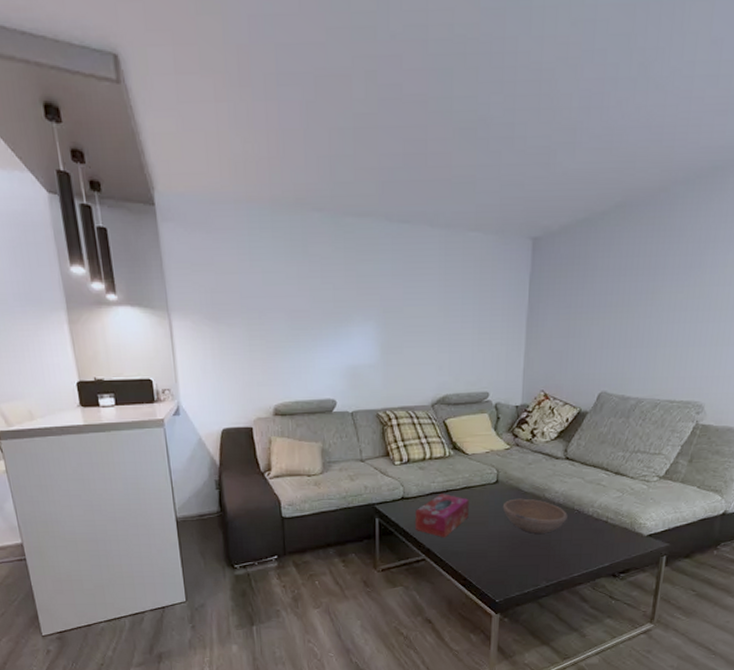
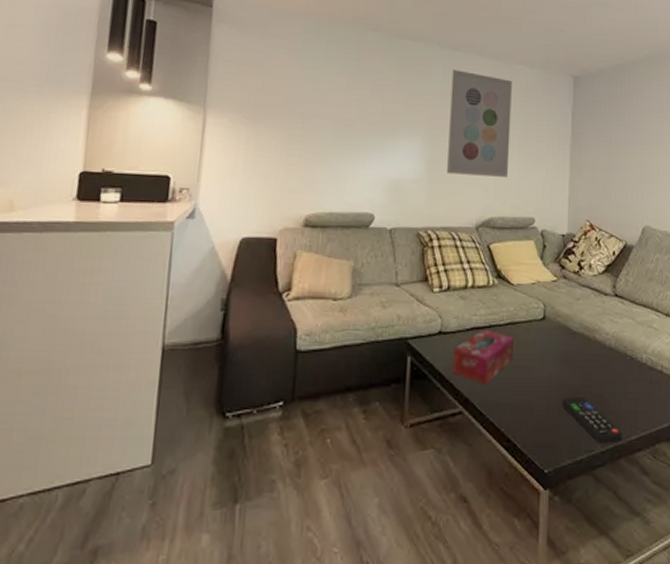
wall art: none [401,245,465,356] -> present [447,69,512,177]
bowl: present [502,498,567,534] -> none [550,339,620,383]
remote control: none [512,545,566,580] -> present [562,397,622,444]

